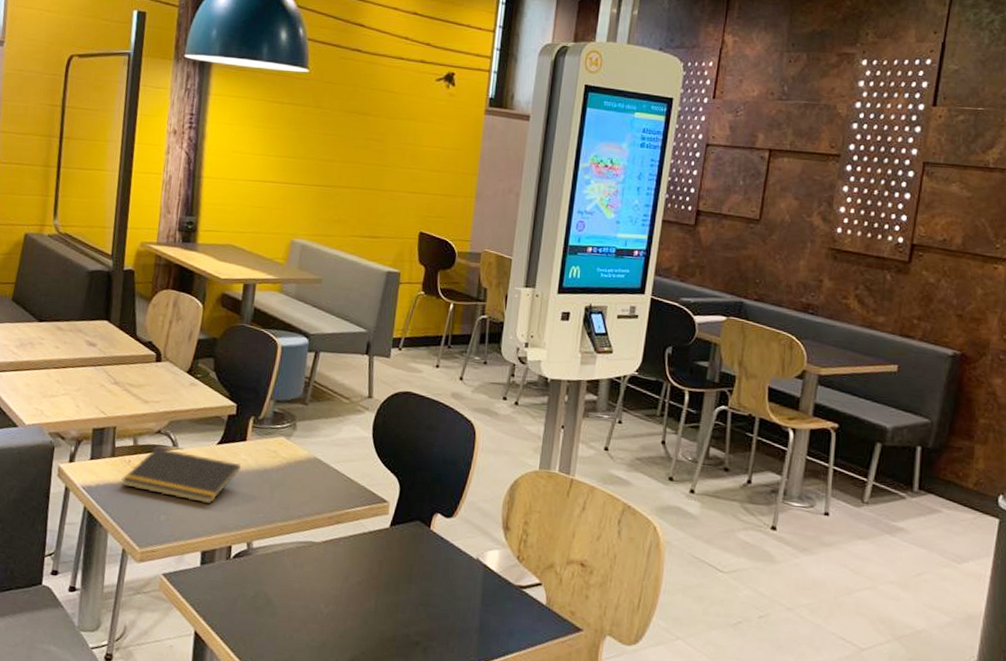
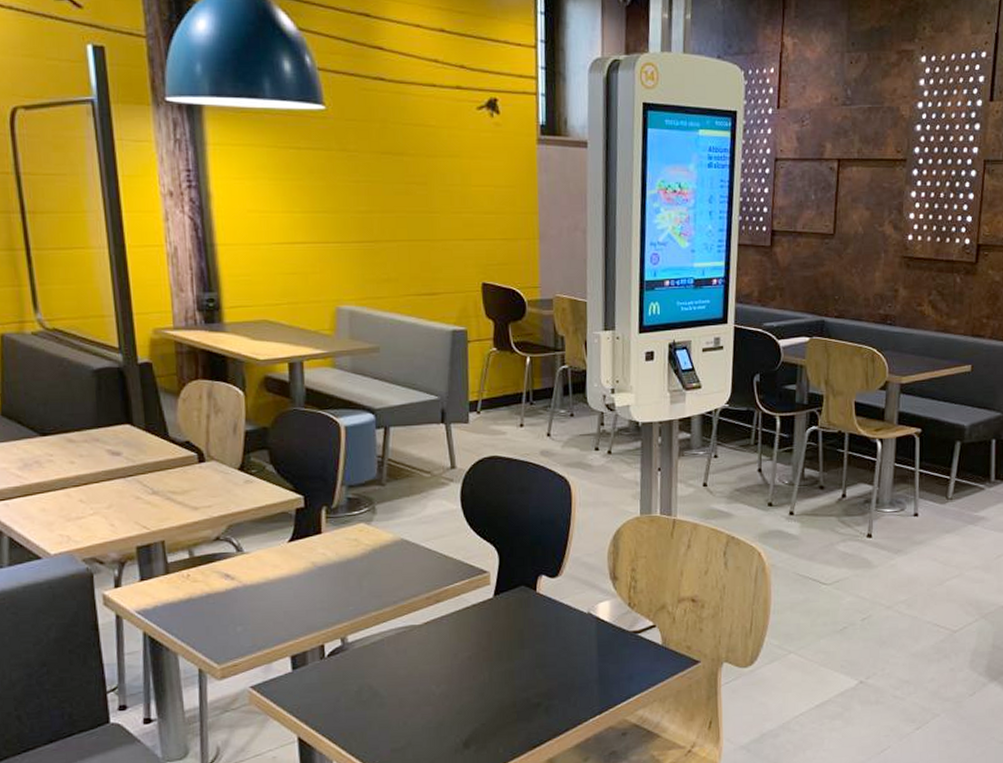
notepad: present [121,447,241,504] -> none [182,555,321,607]

